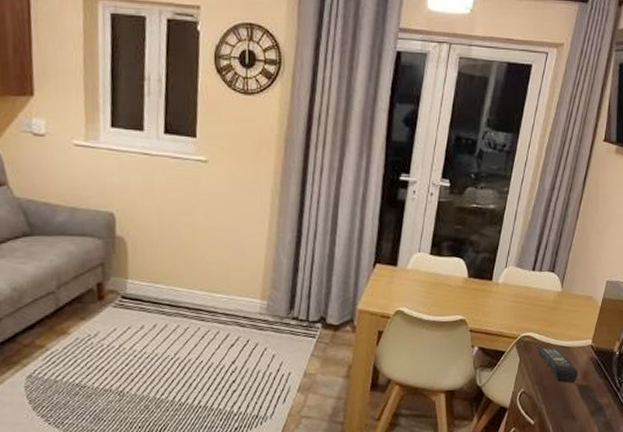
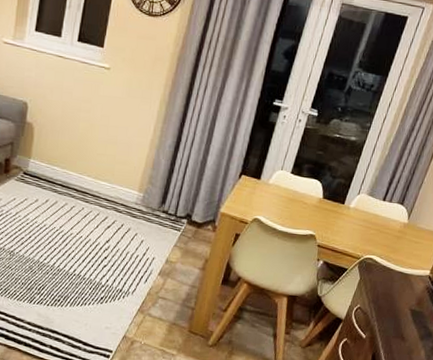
remote control: present [537,347,577,383] -> none [377,270,413,307]

